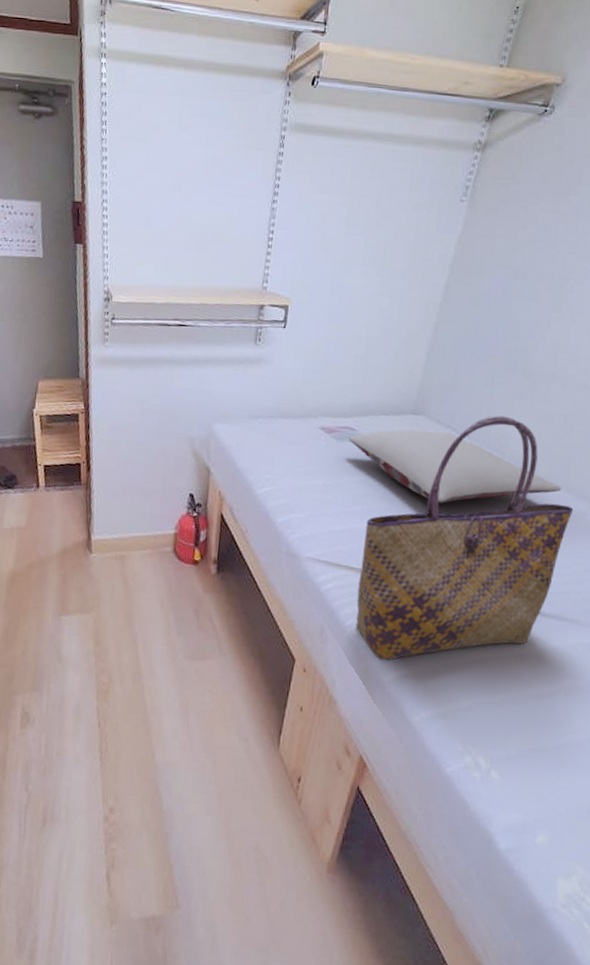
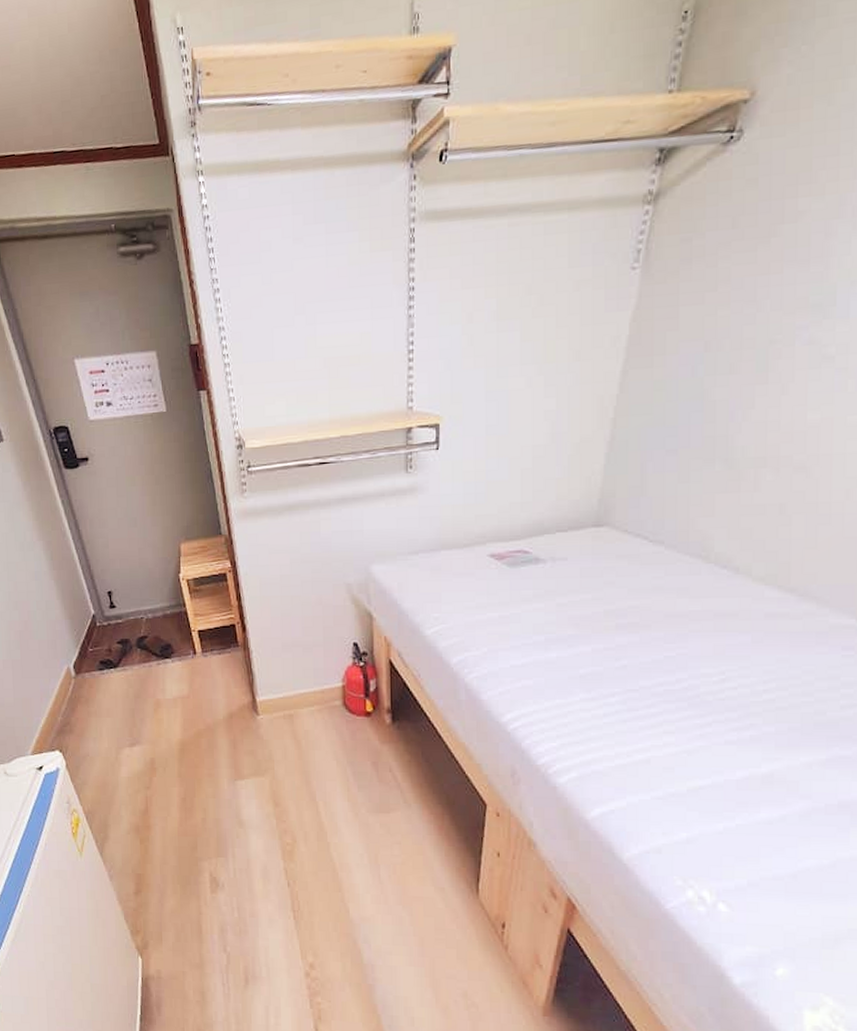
pillow: present [348,429,562,503] -> none [522,541,782,622]
tote bag: present [356,415,574,661] -> none [549,514,798,798]

